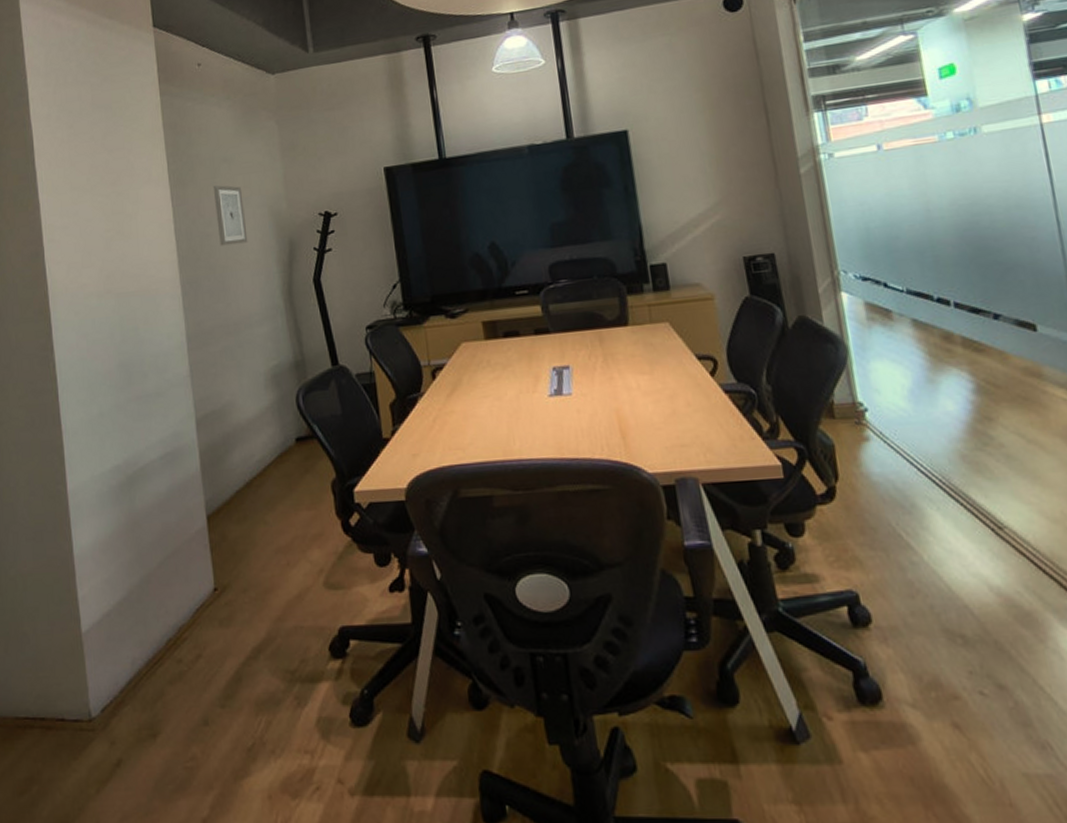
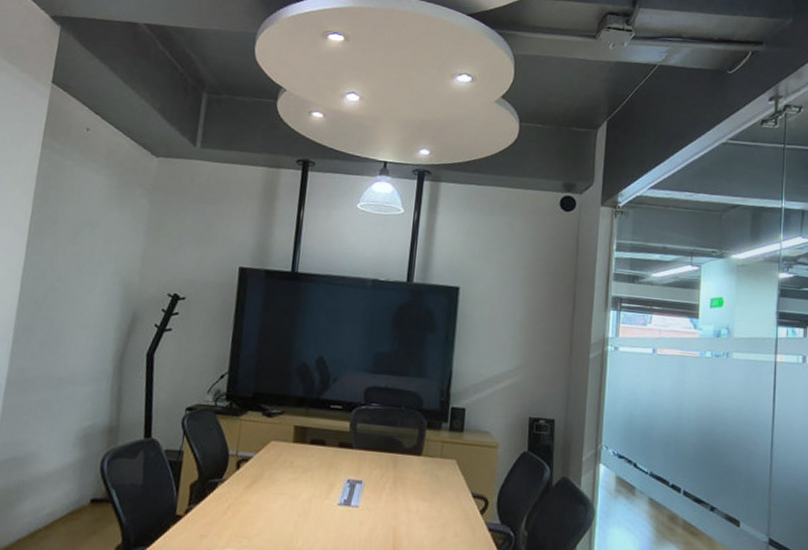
wall art: present [212,185,248,246] -> none [64,245,99,305]

